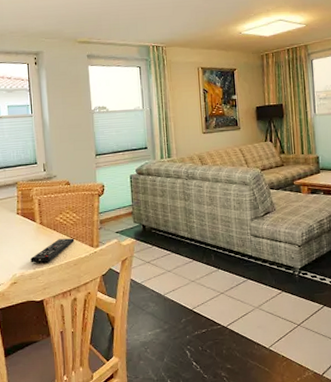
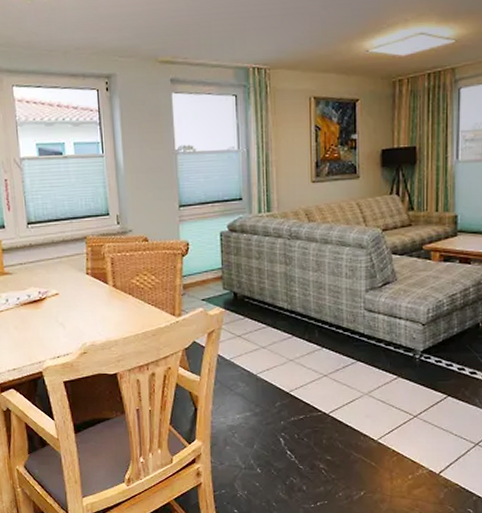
remote control: present [30,238,75,263] -> none [102,304,153,331]

